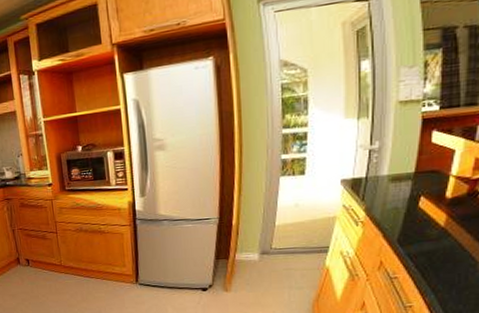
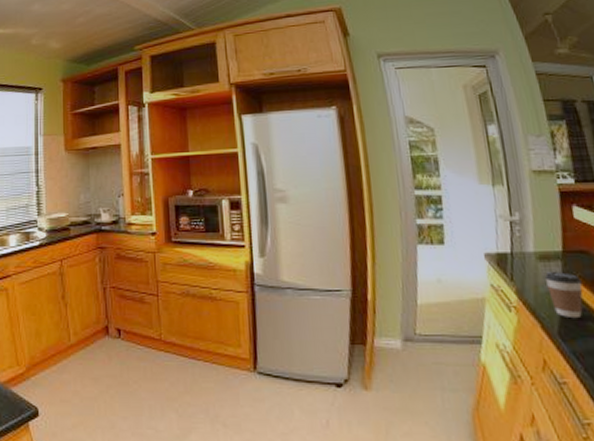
coffee cup: none [393,190,428,228] -> present [544,272,583,319]

